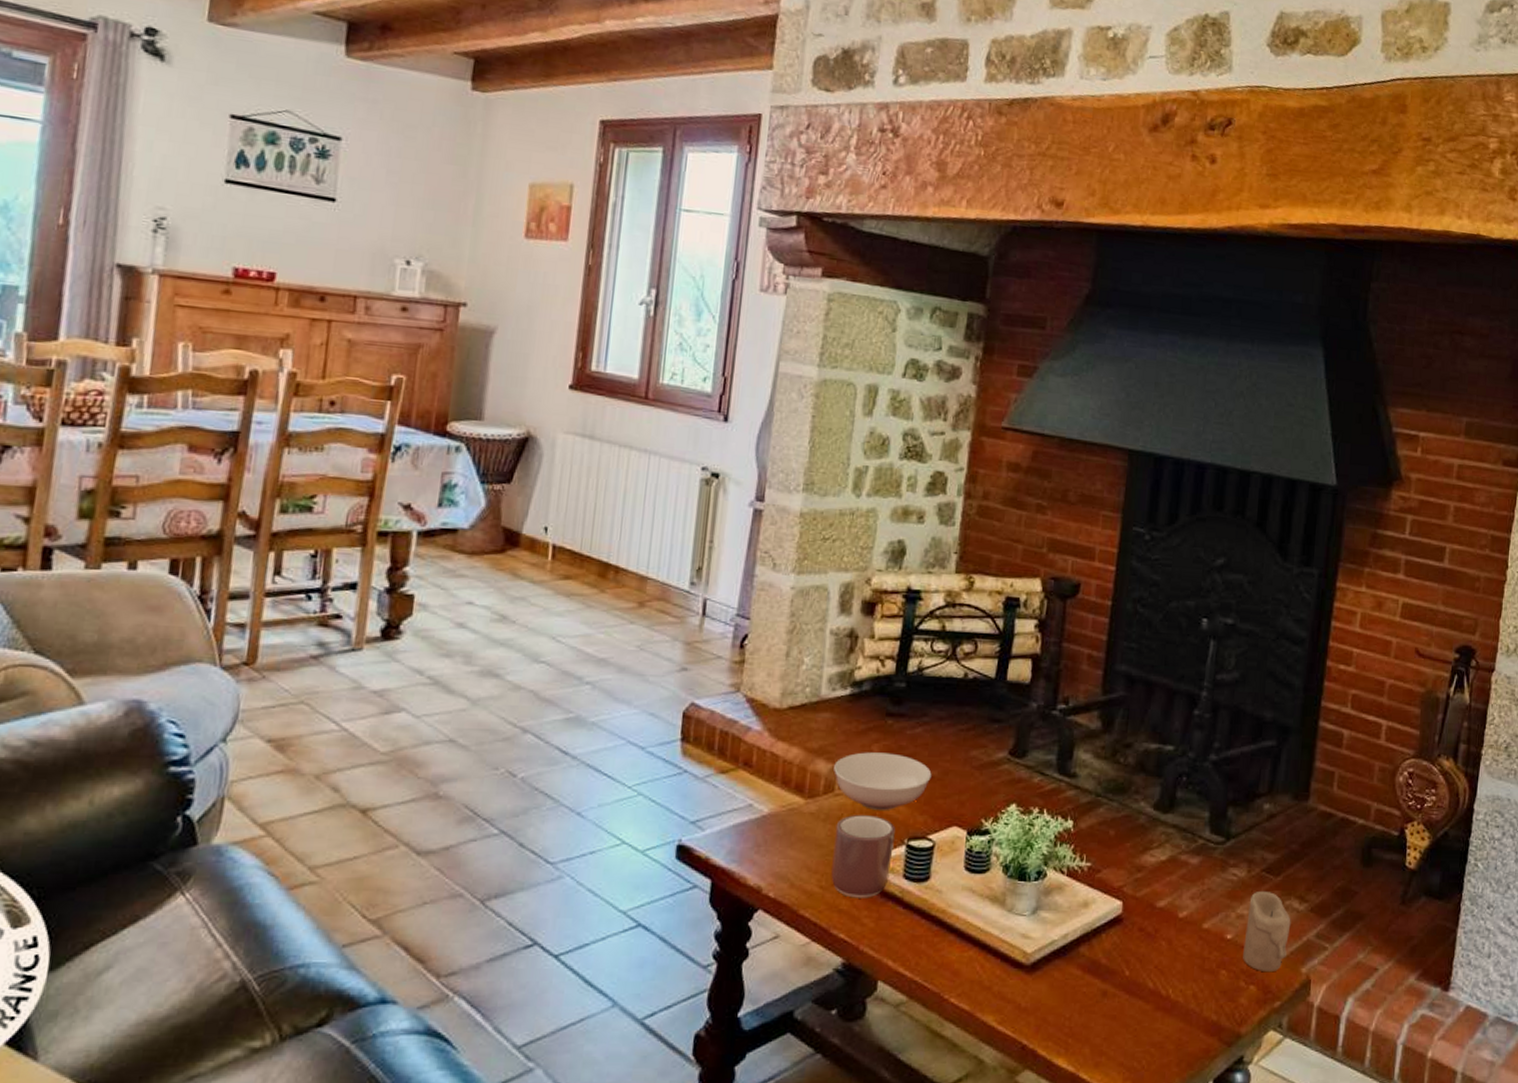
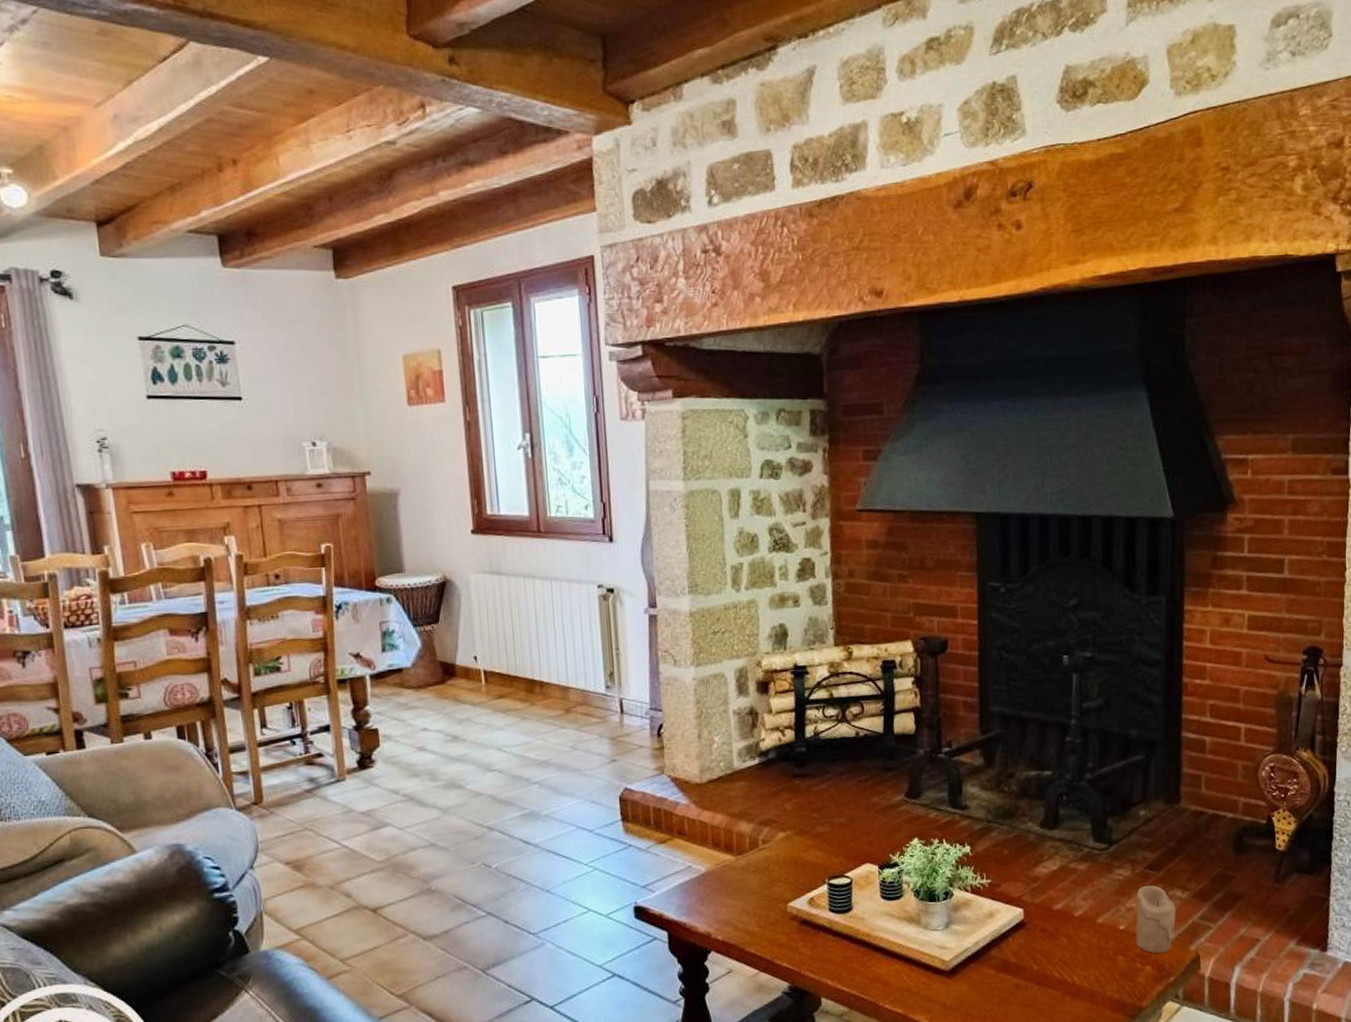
mug: present [831,815,896,898] -> none [765,862,818,933]
bowl: present [834,752,932,810] -> none [755,808,841,858]

